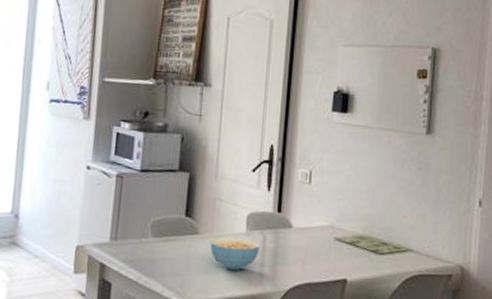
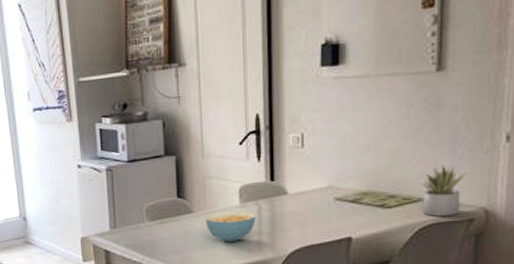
succulent plant: none [410,220,447,269] -> present [422,165,466,216]

